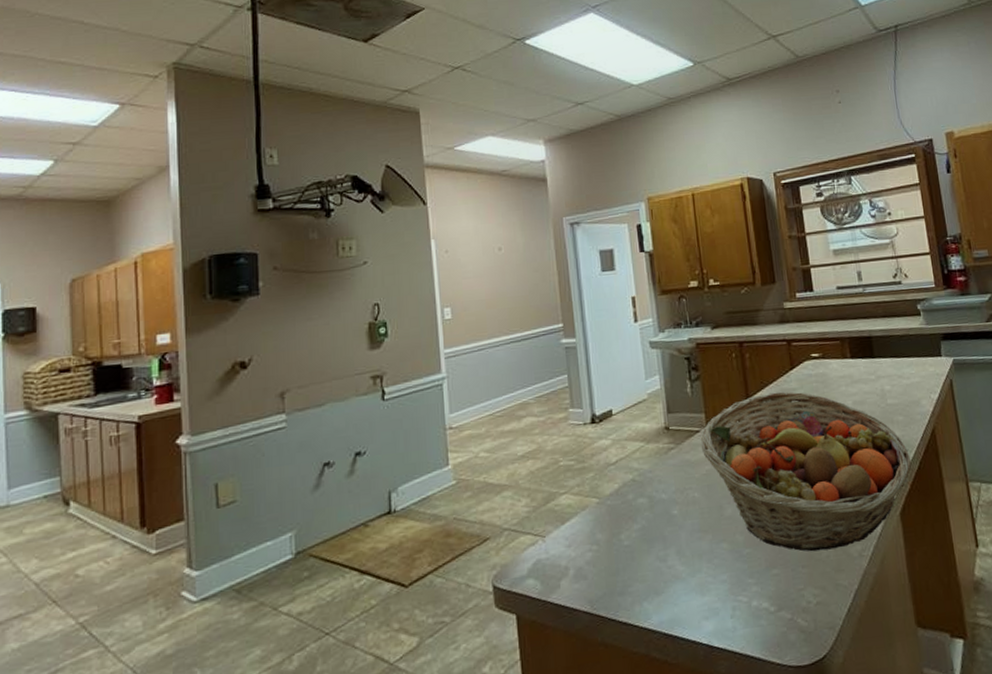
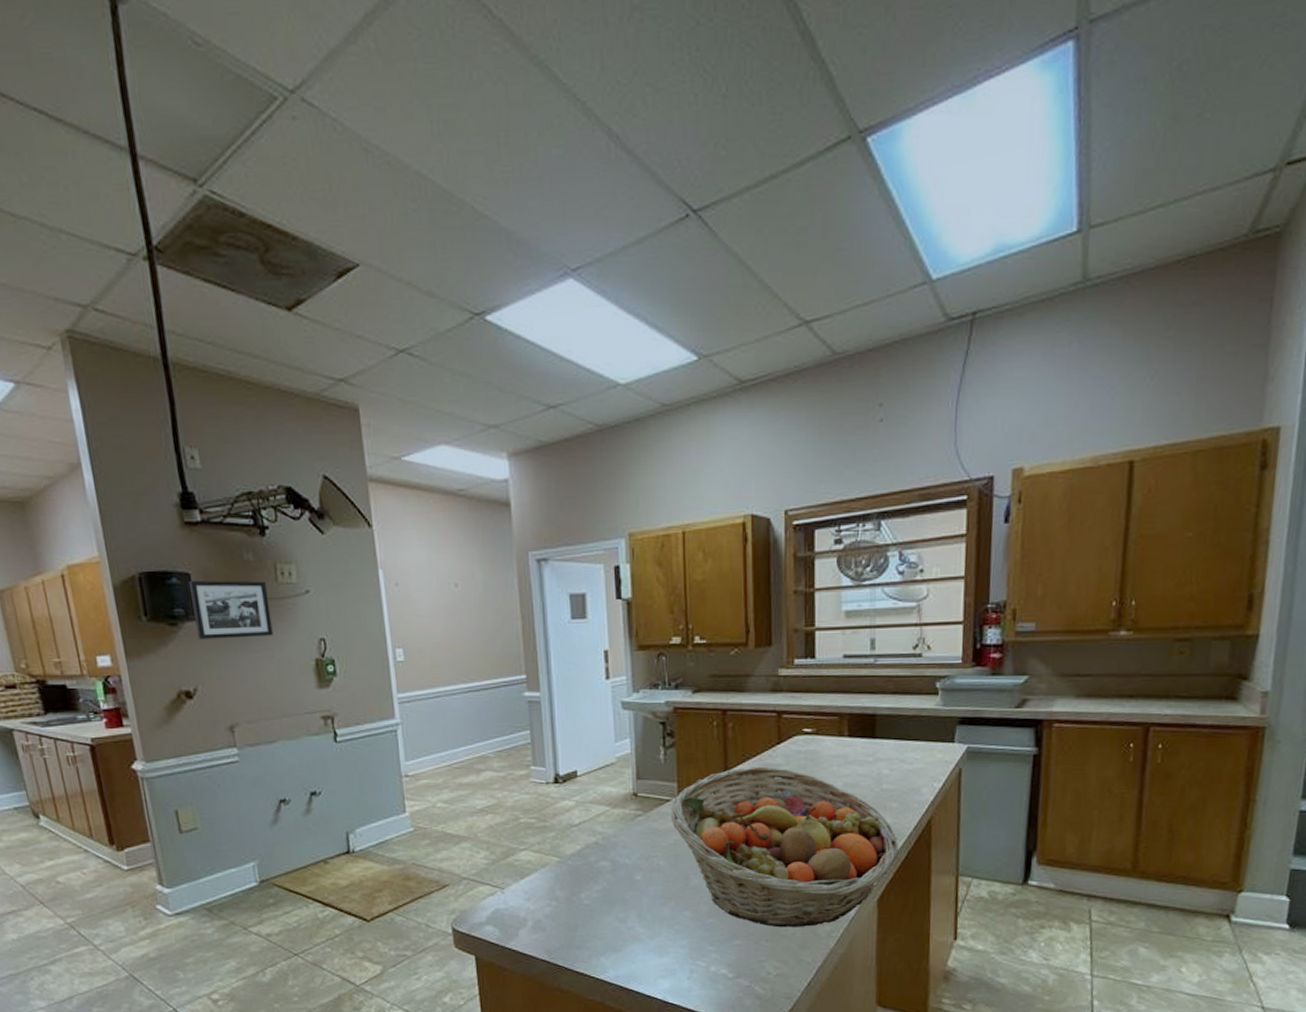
picture frame: none [255,256,331,312] -> present [188,580,273,640]

